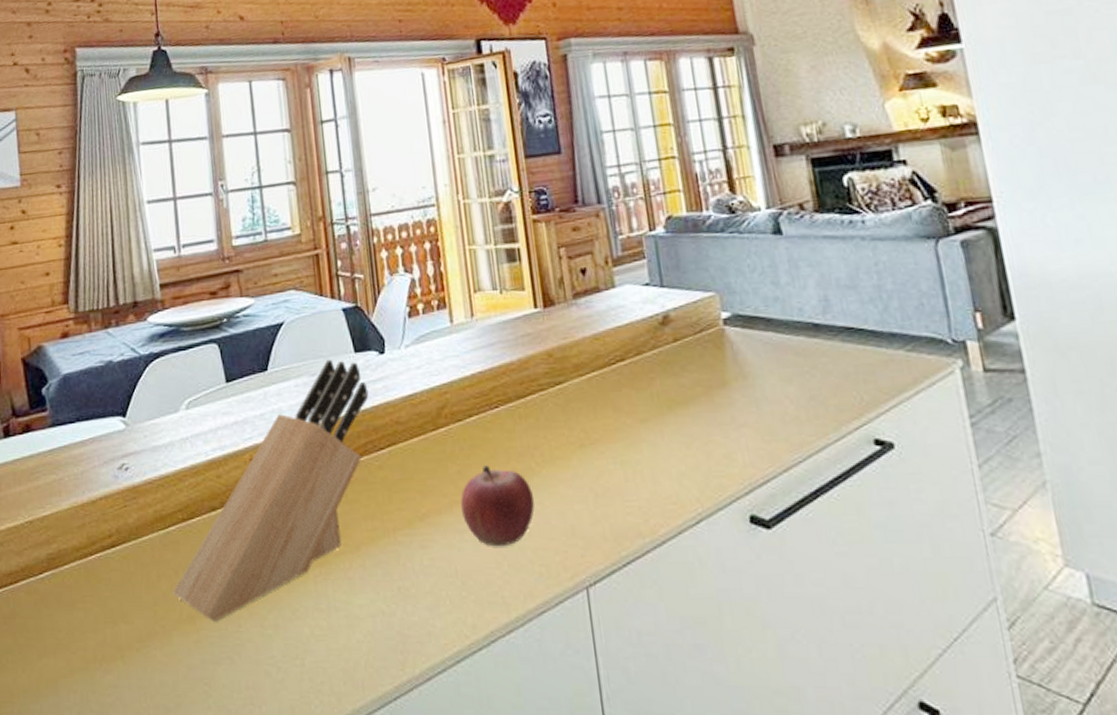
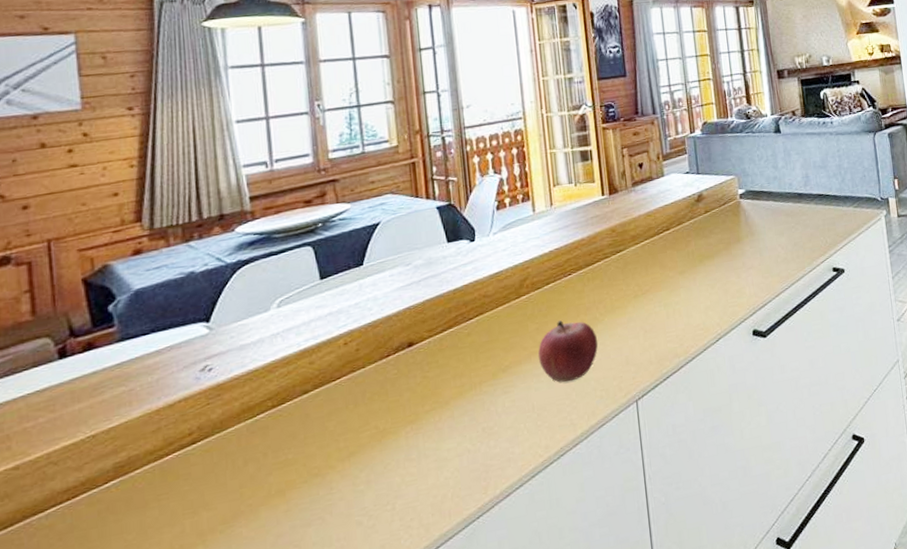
knife block: present [173,359,369,622] -> none [261,250,460,490]

